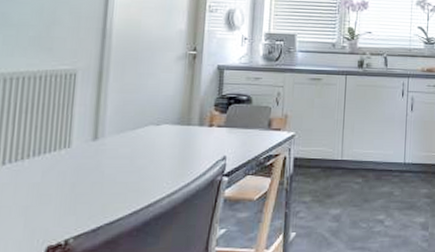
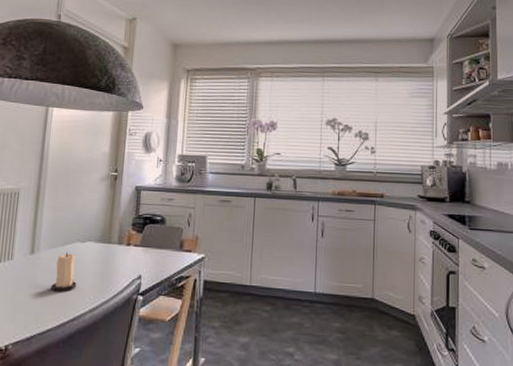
candle: none [120,136,152,179] -> present [51,252,77,292]

